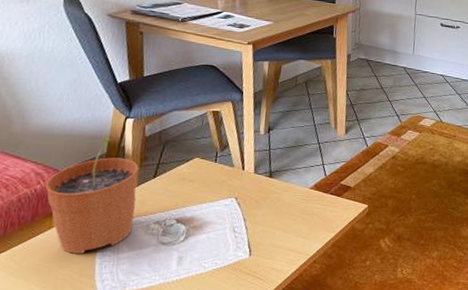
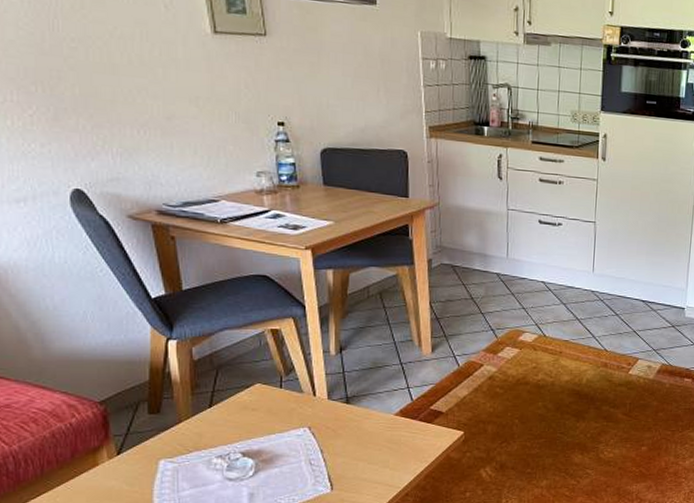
plant pot: present [45,137,138,254] -> none [81,362,193,493]

